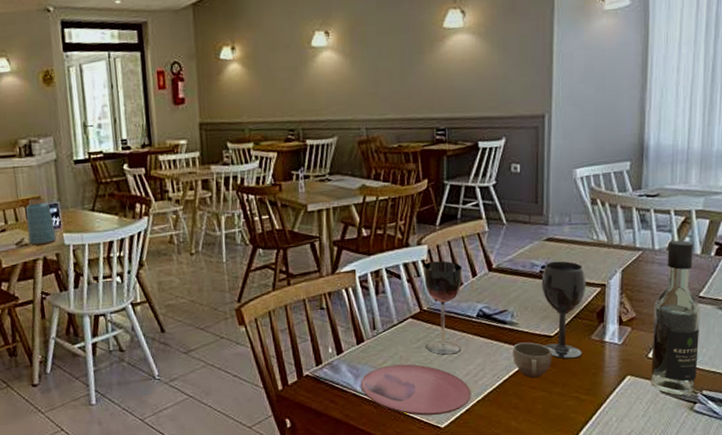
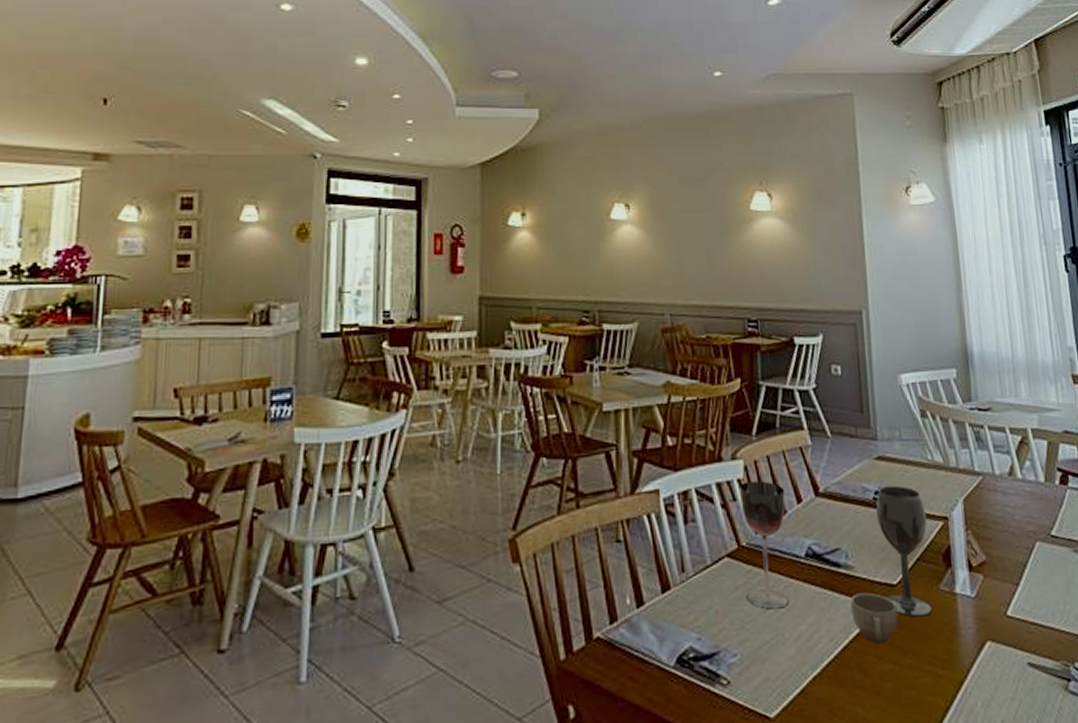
vase: present [25,197,56,246] -> none [246,378,284,443]
plate: present [361,364,471,416] -> none [667,622,806,700]
bottle: present [651,240,700,395] -> none [1004,464,1067,669]

